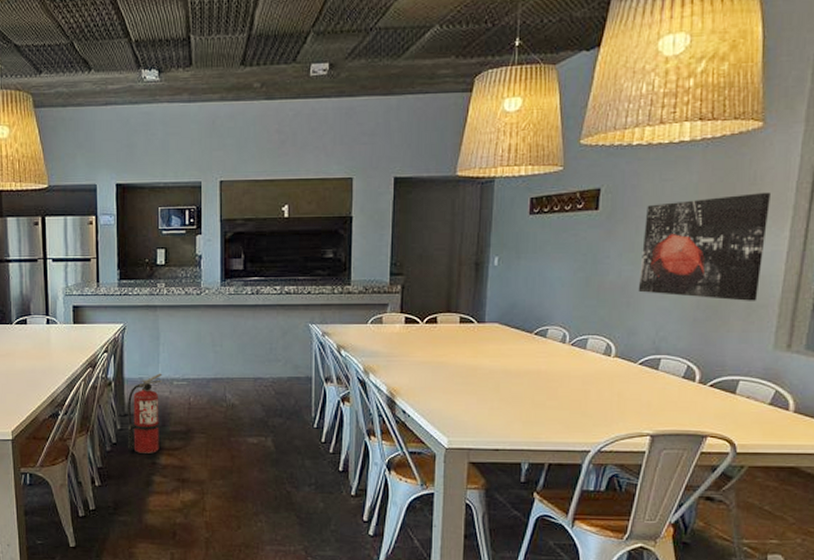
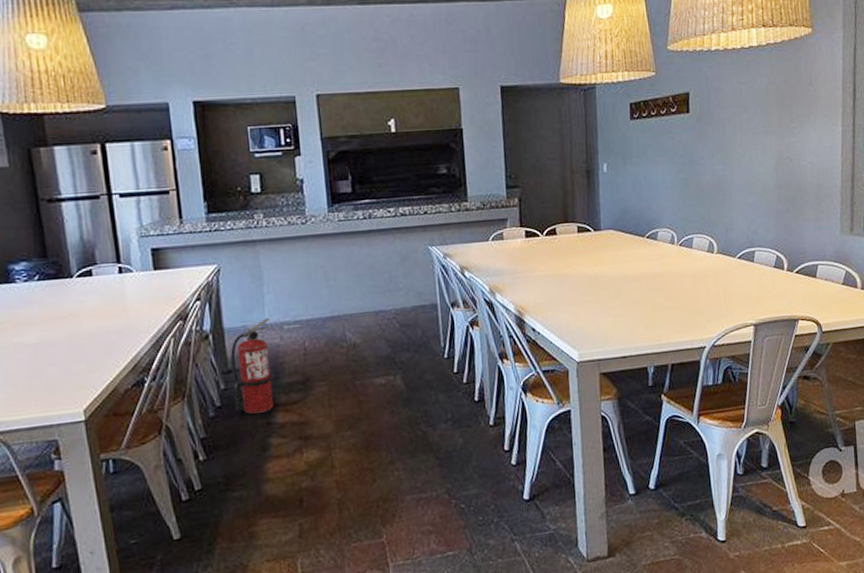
wall art: present [638,192,770,301] -> none [729,91,825,192]

